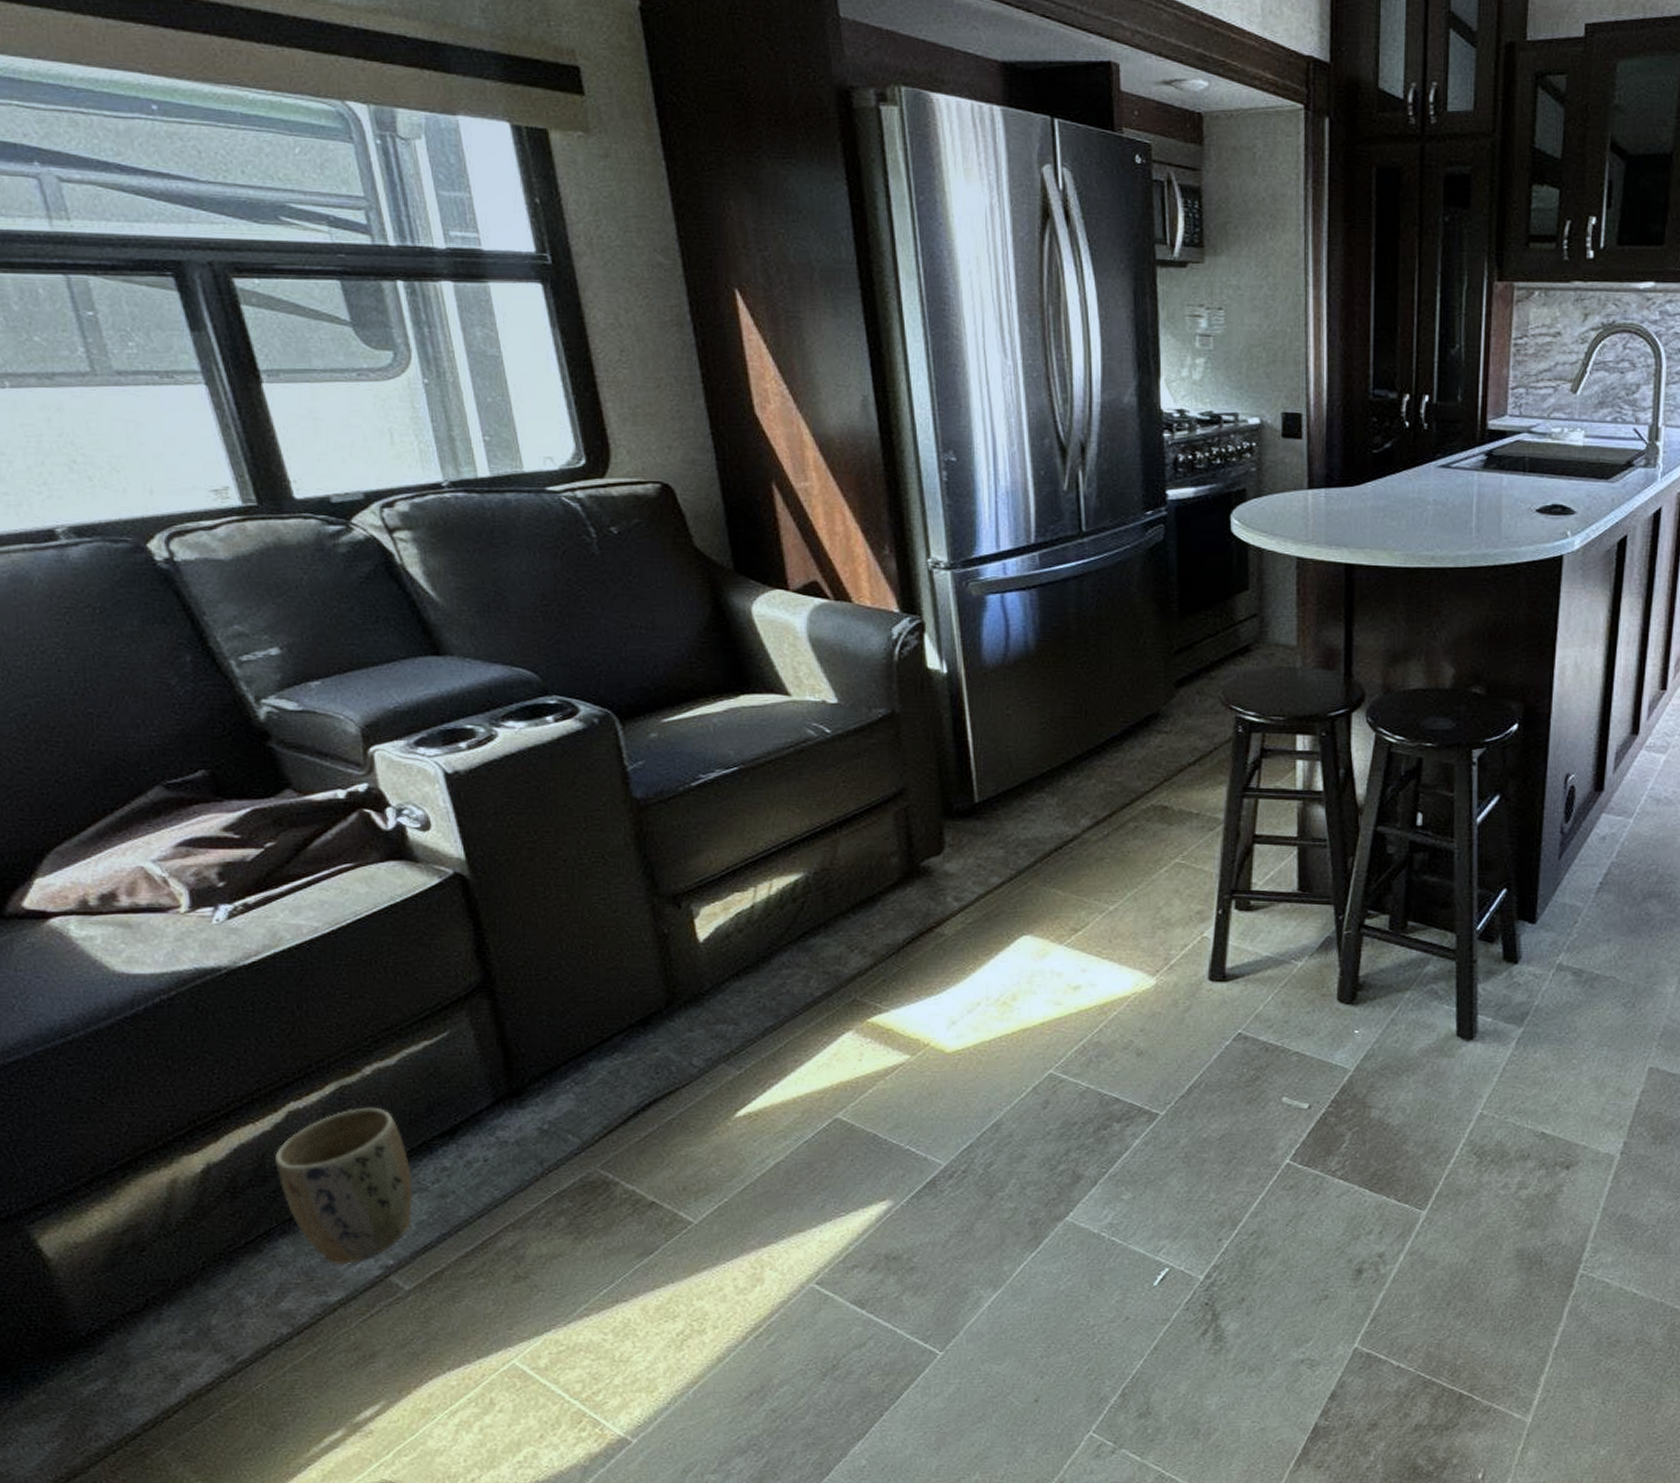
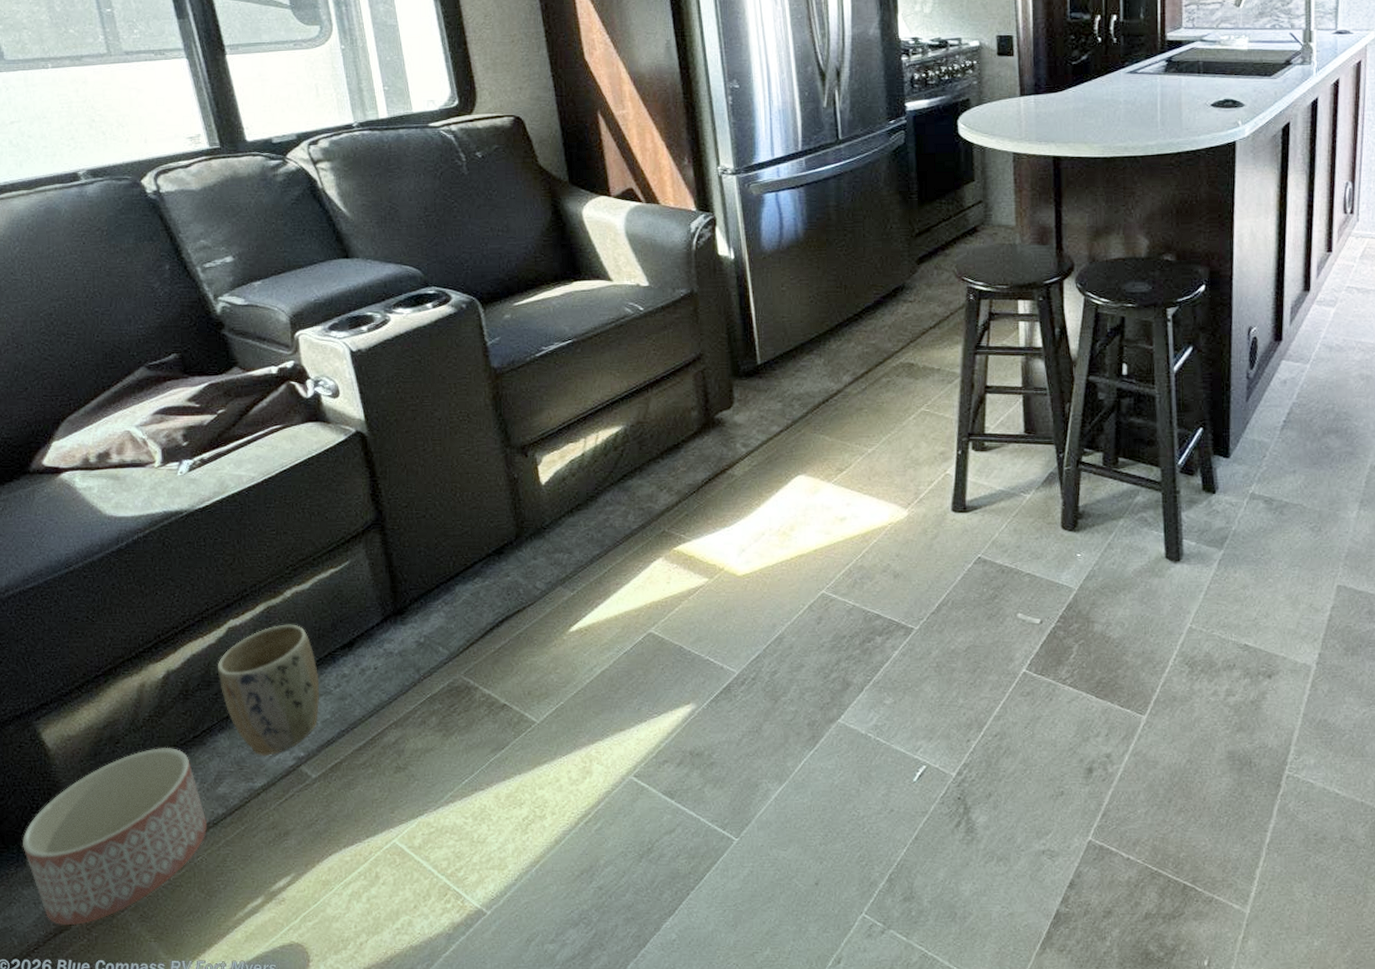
planter: none [17,1255,268,1468] -> present [22,747,208,926]

